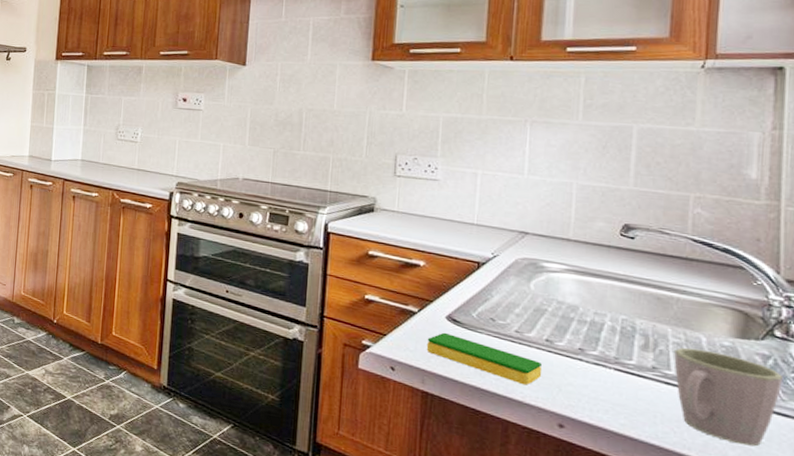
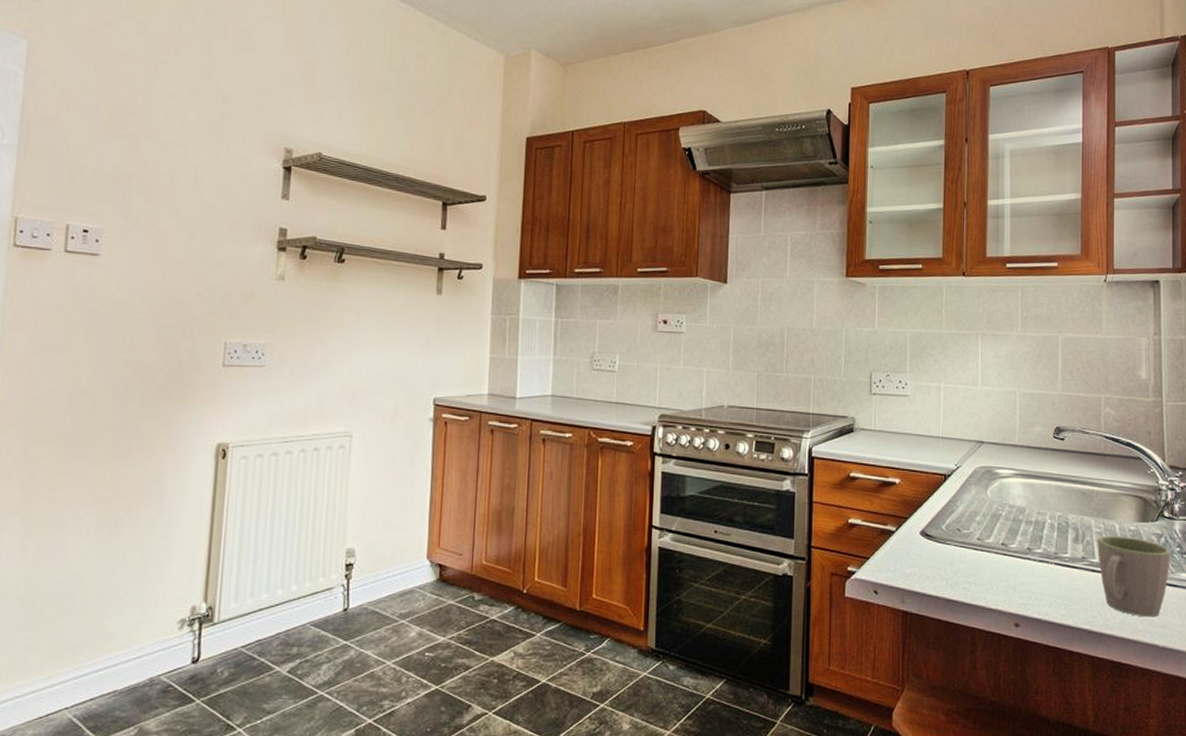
dish sponge: present [426,332,543,386] -> none [904,548,1000,591]

